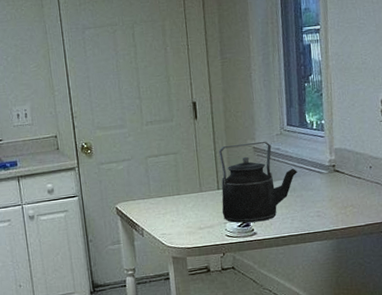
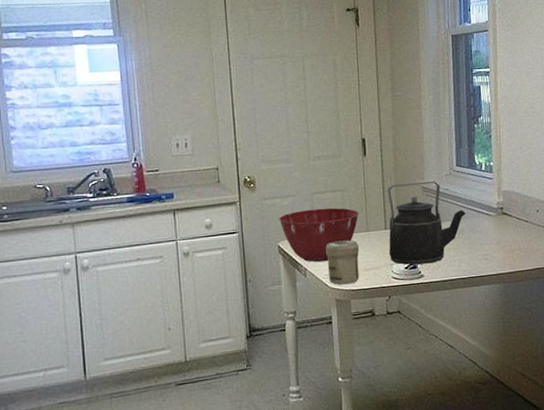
mixing bowl: none [116,170,192,222] -> present [279,207,359,262]
jar: none [161,200,194,243] -> present [326,240,360,284]

